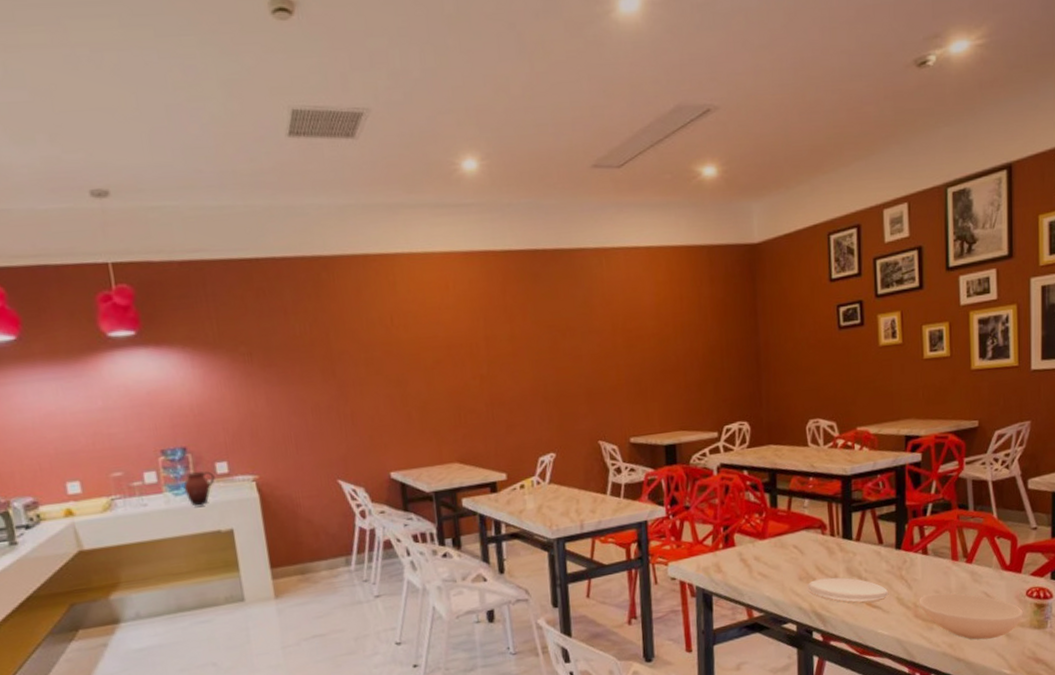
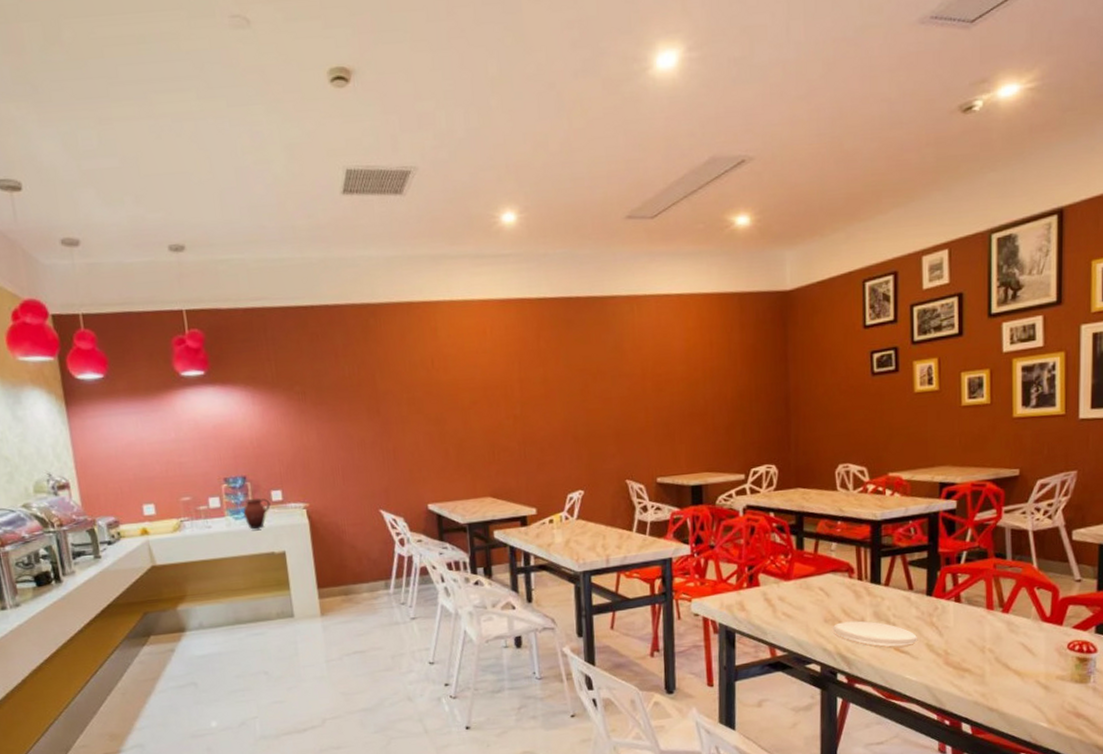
bowl: present [919,592,1023,640] -> none [950,641,1063,691]

